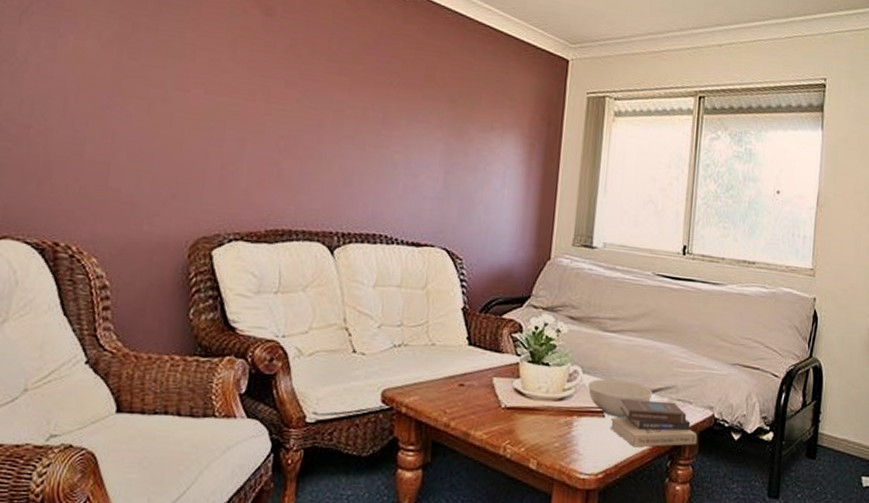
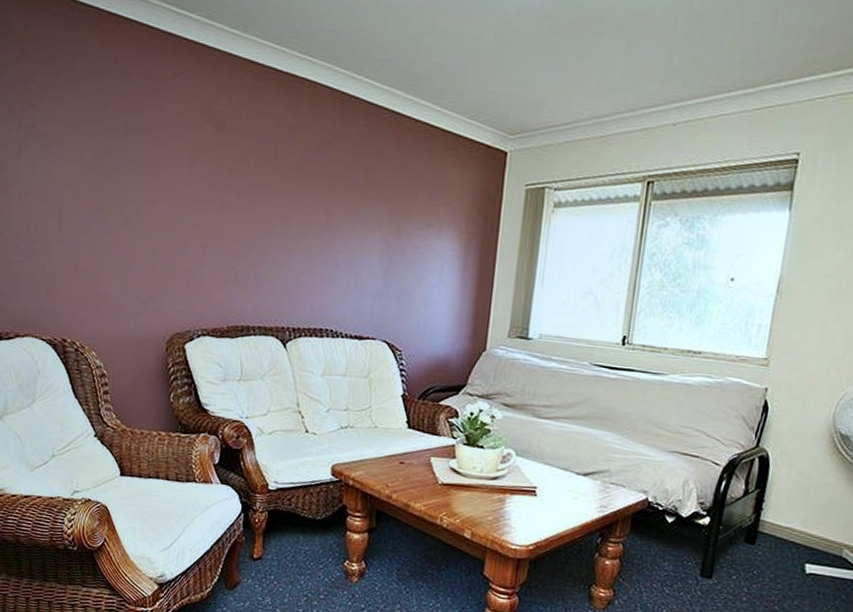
bowl: present [587,378,653,418] -> none [520,461,586,498]
books: present [610,398,698,448] -> none [542,480,630,526]

